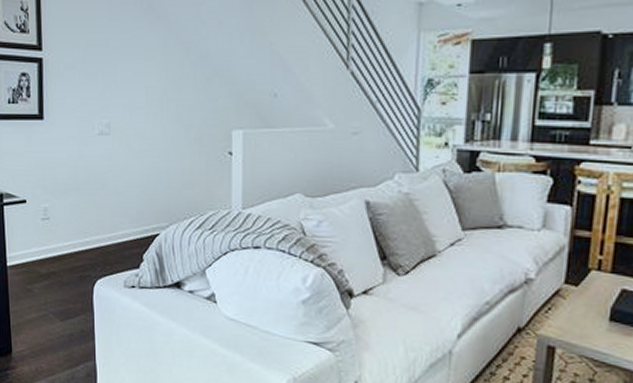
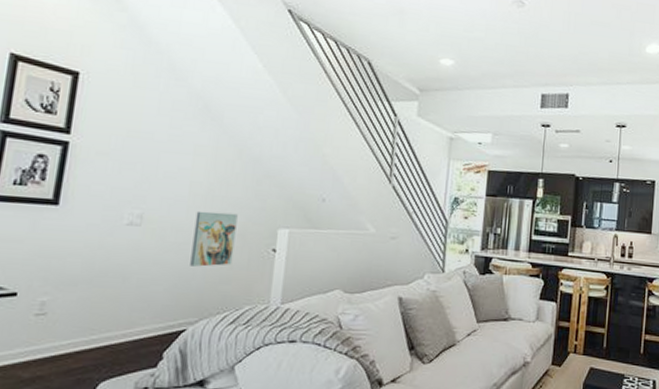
wall art: none [155,116,192,173] -> present [190,211,238,267]

